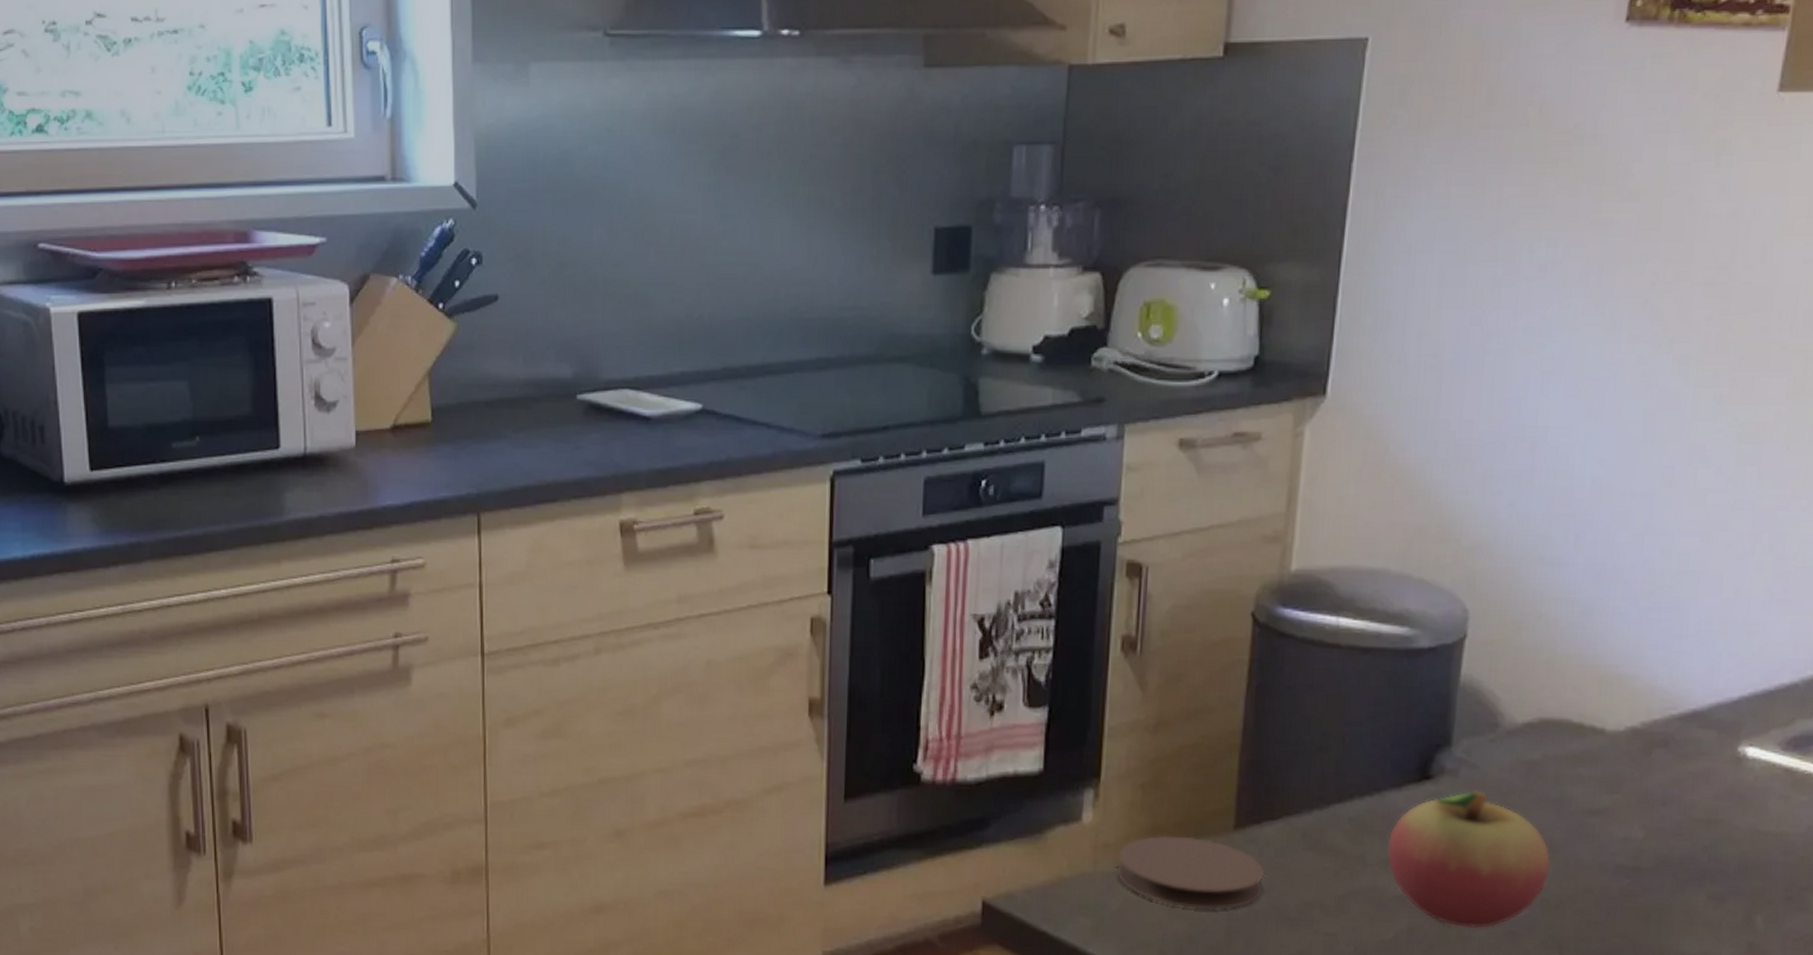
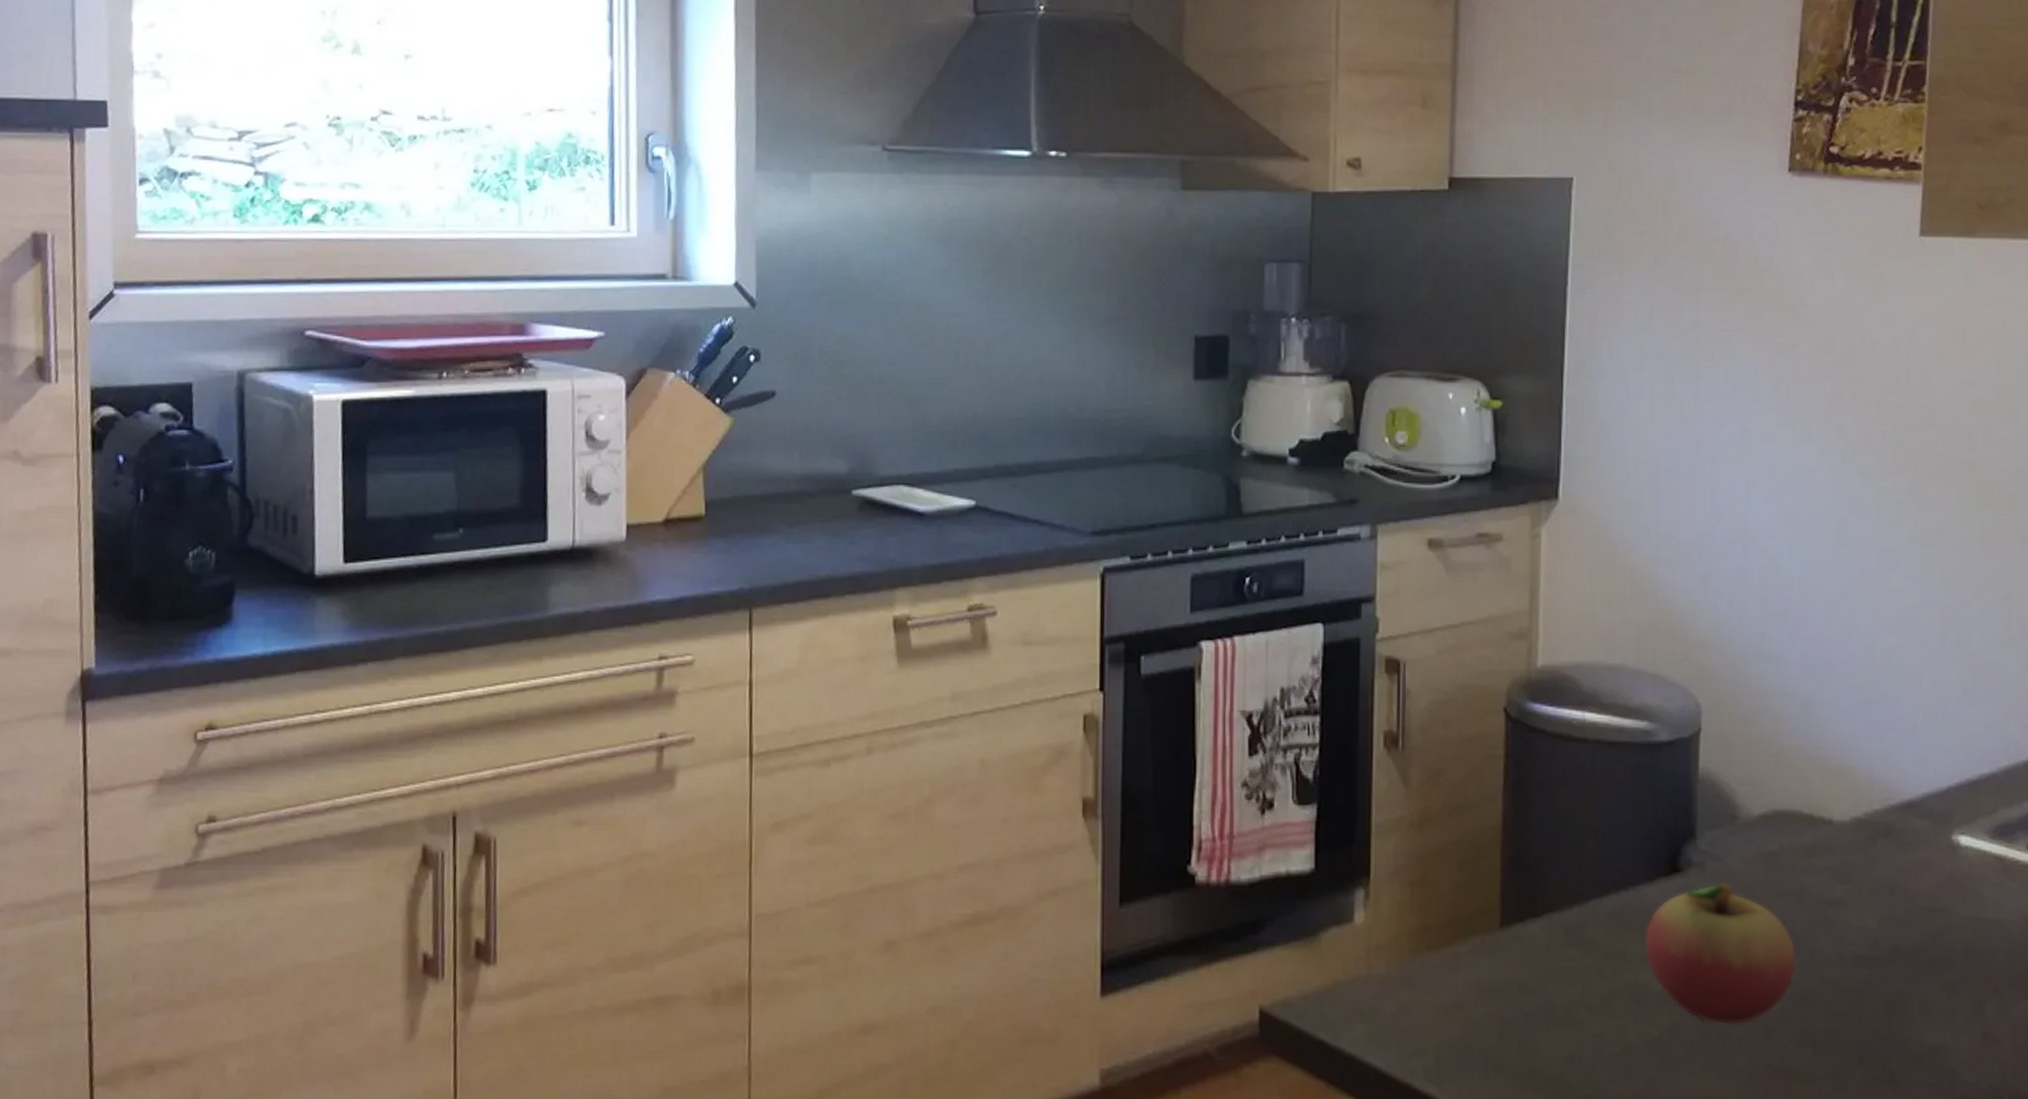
coaster: present [1117,835,1265,910] -> none [1391,935,1533,1013]

